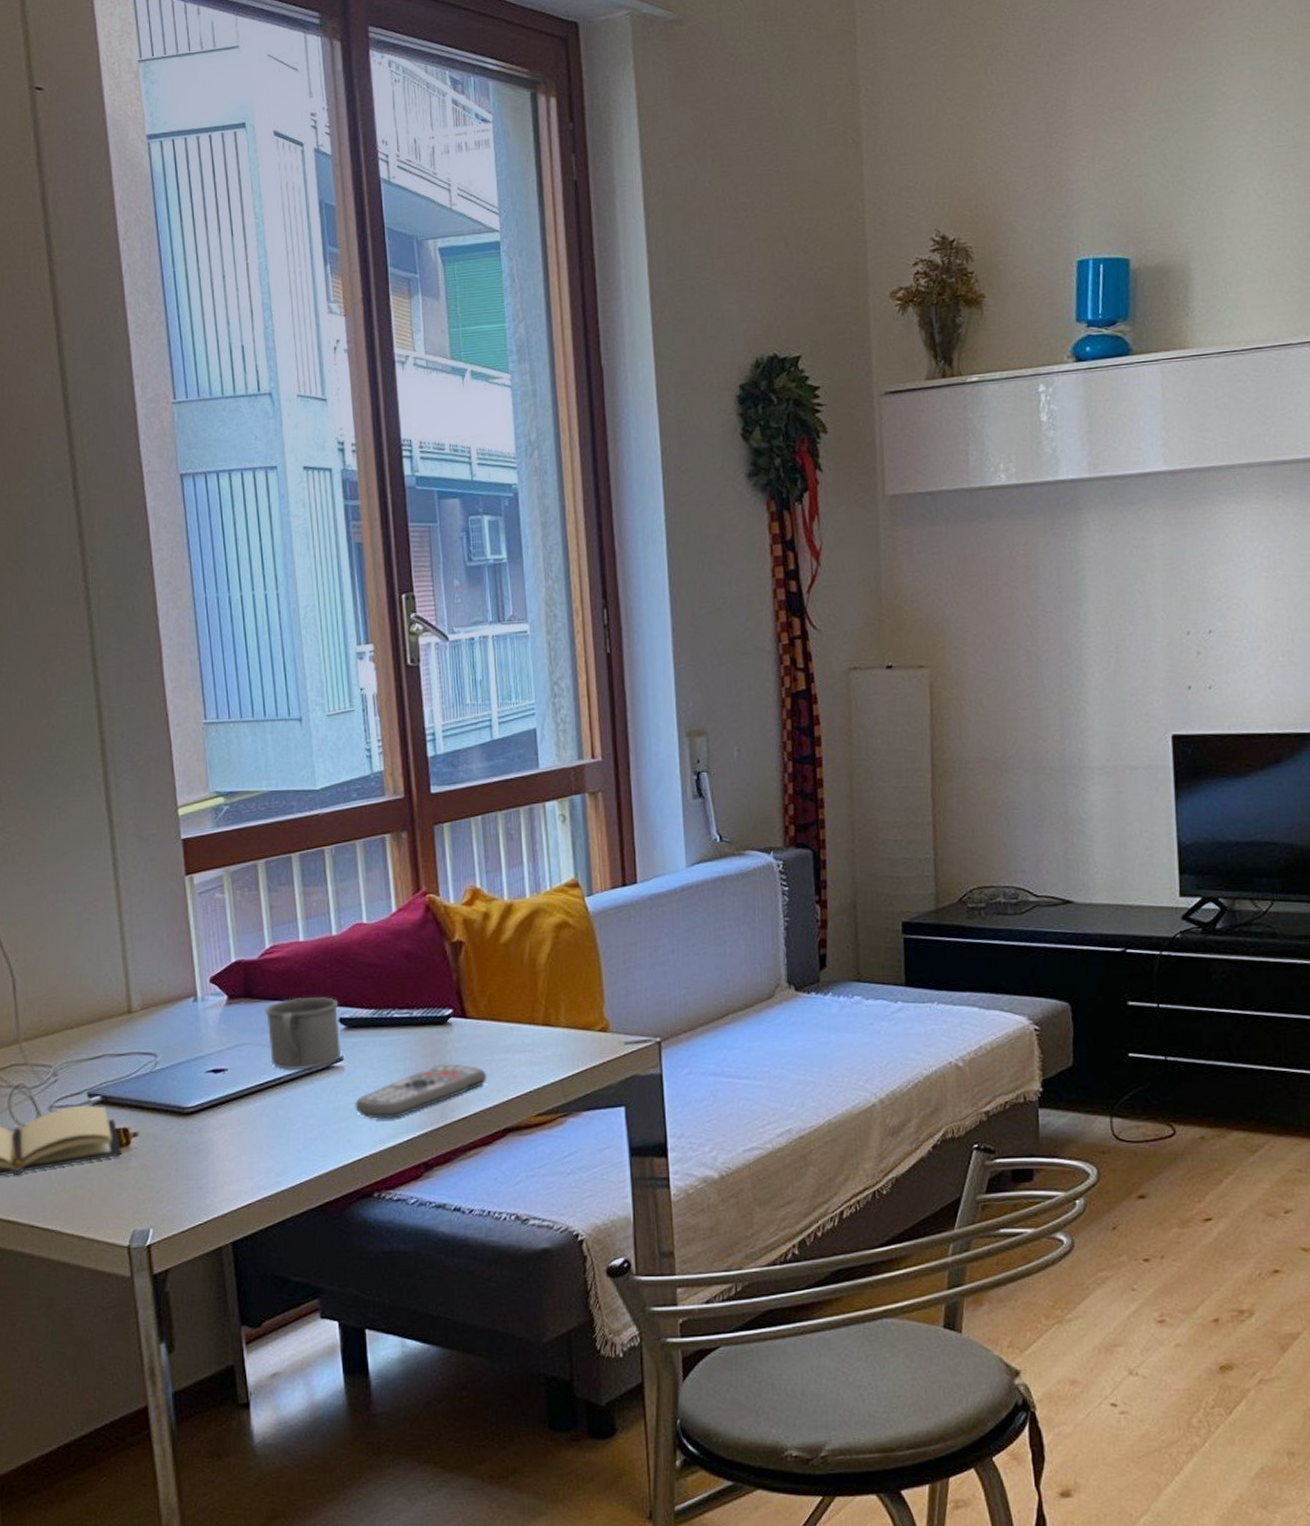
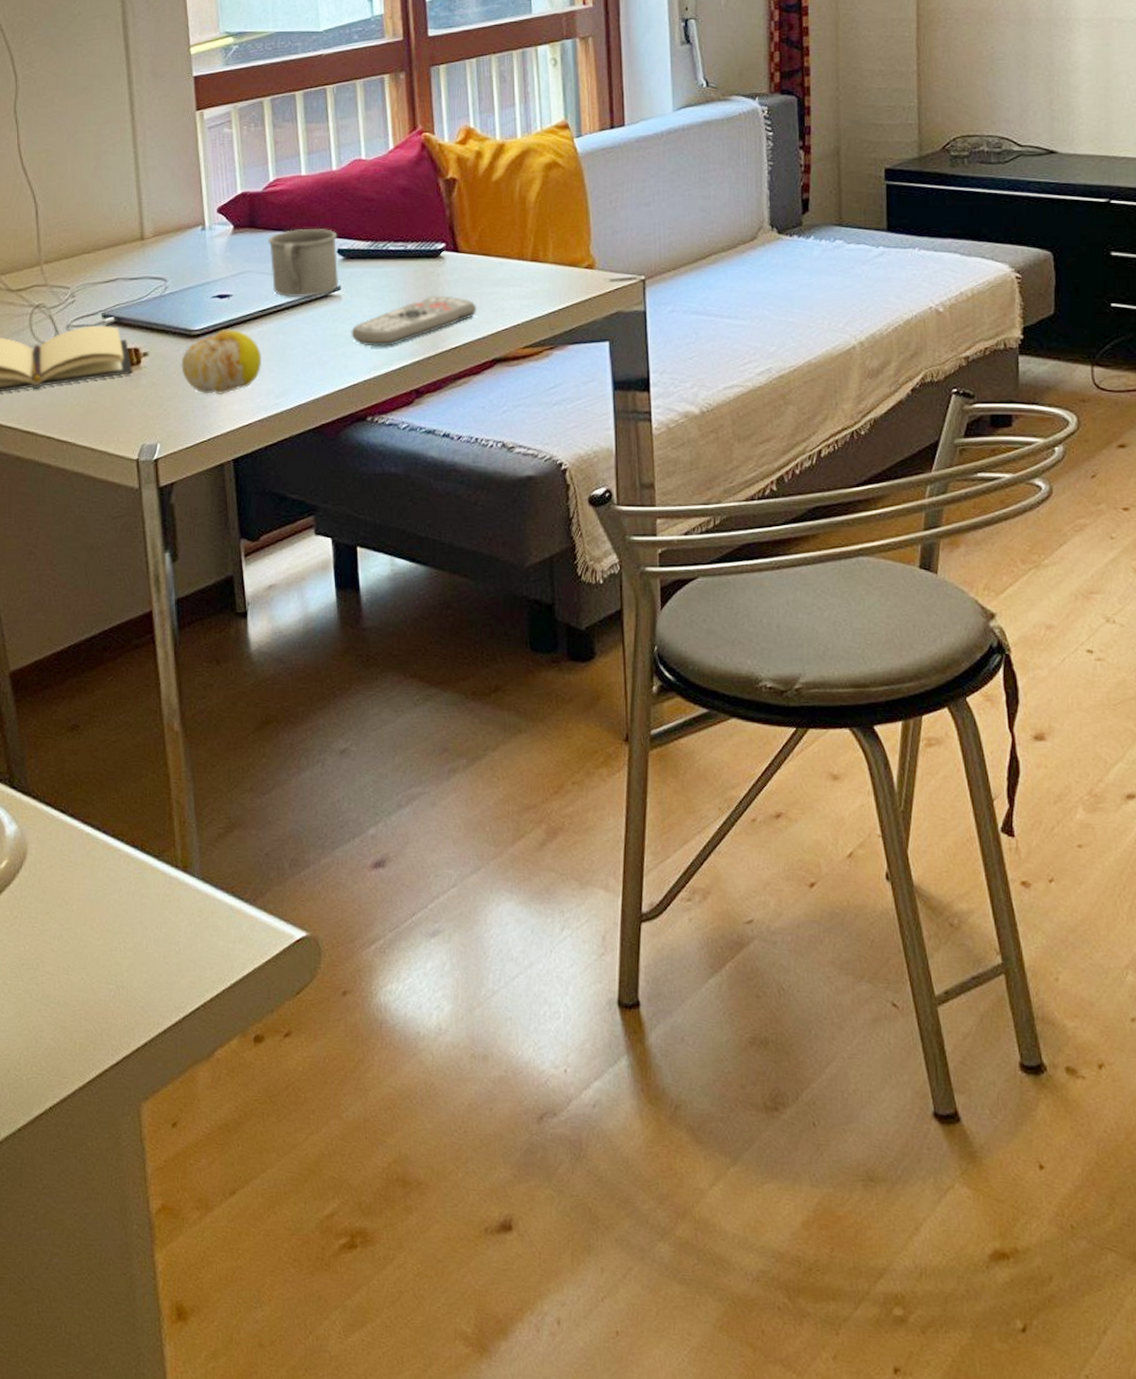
fruit: none [174,1105,260,1175] -> present [181,330,261,394]

